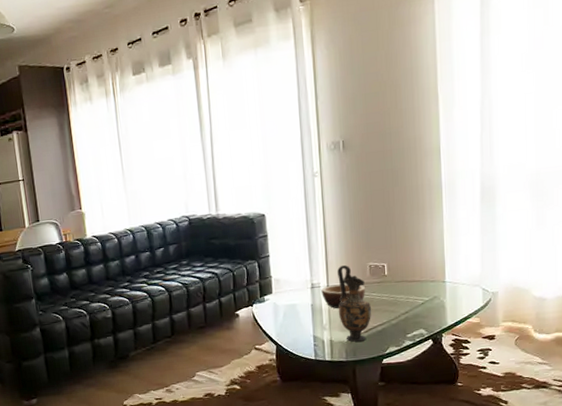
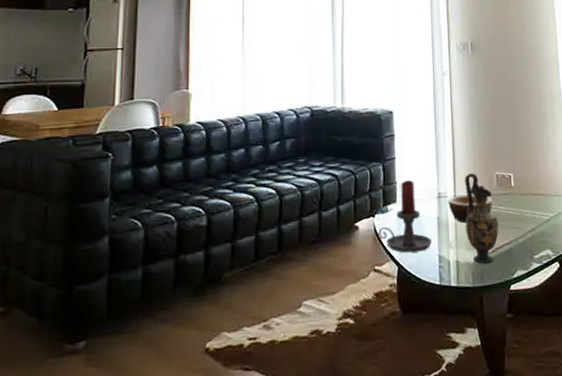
candle holder: none [257,274,307,335] -> present [378,180,433,253]

